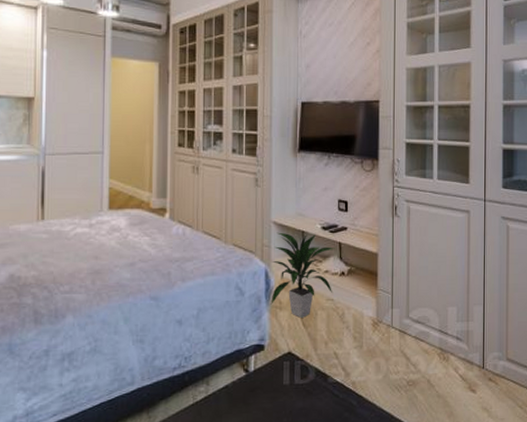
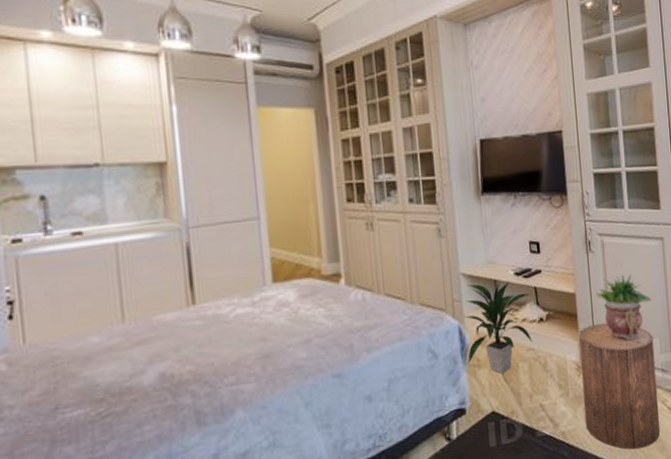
stool: none [376,285,451,410] -> present [579,323,660,449]
potted plant: none [398,241,452,304] -> present [596,274,651,340]

